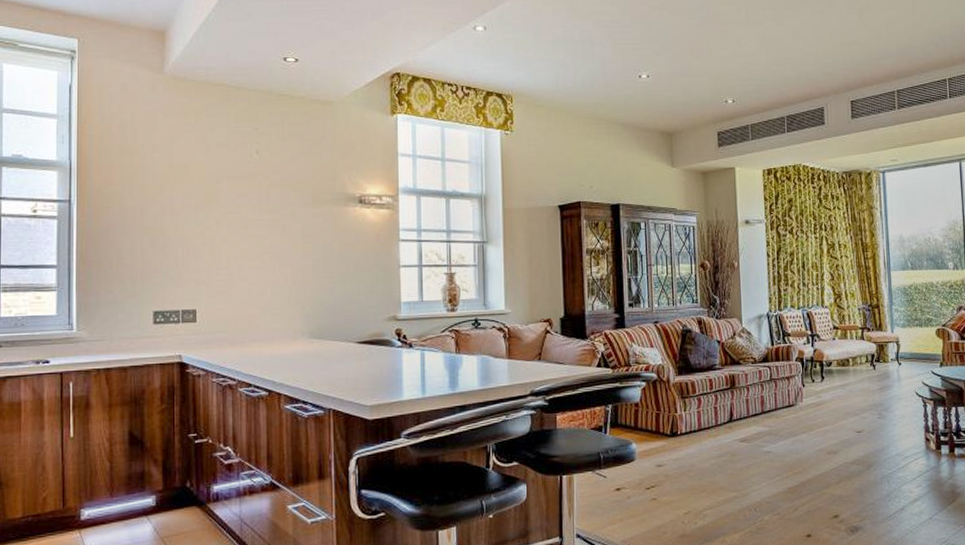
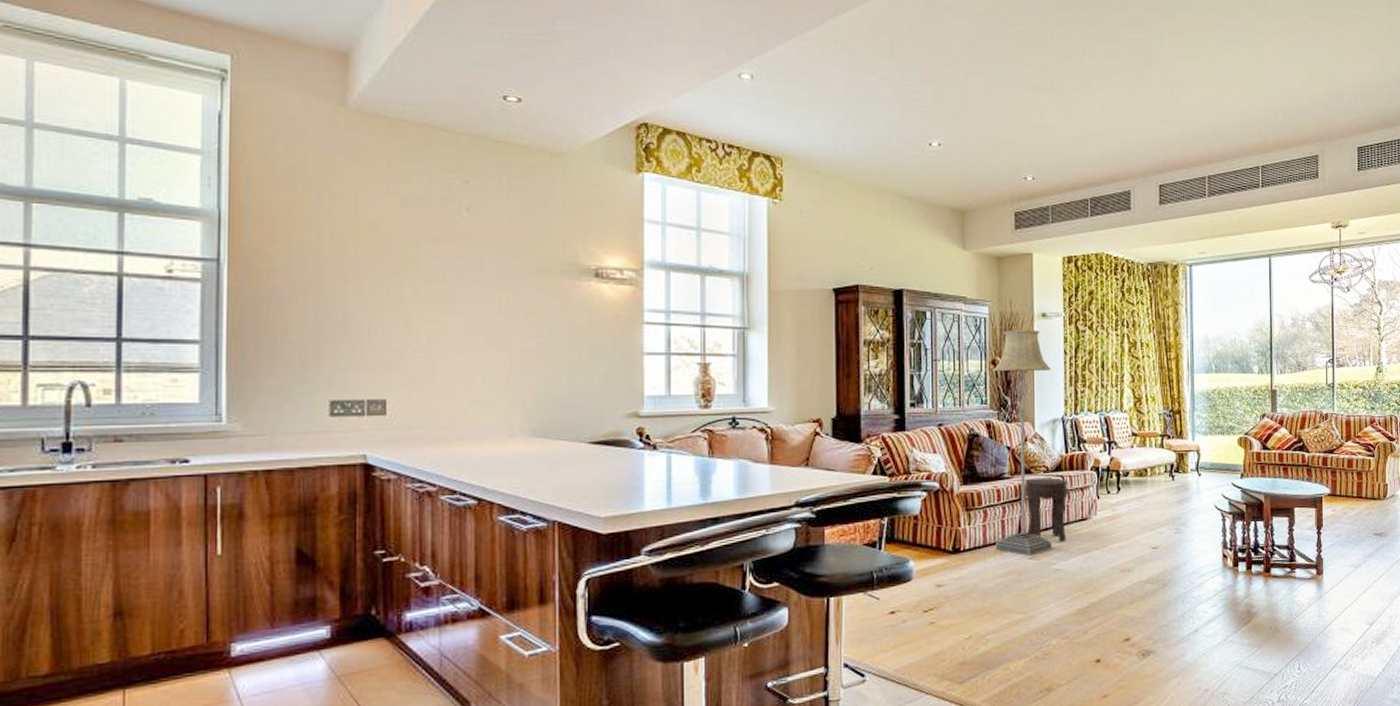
floor lamp: none [702,236,761,440] -> present [993,330,1052,557]
side table: none [734,368,775,427] -> present [1024,477,1068,542]

